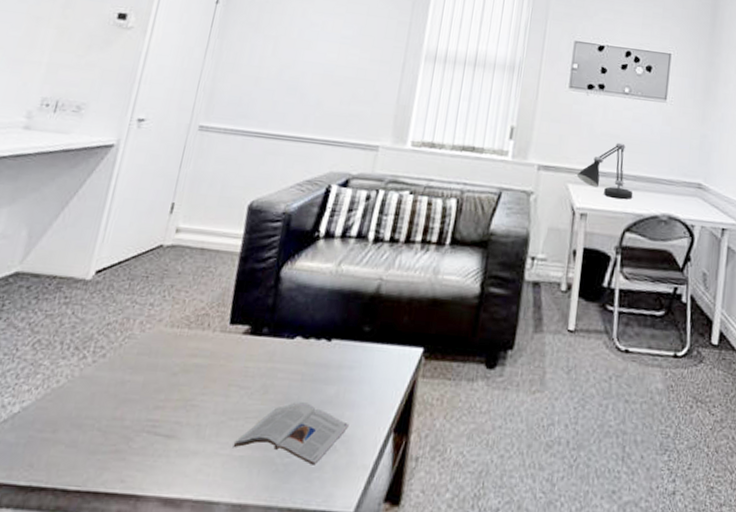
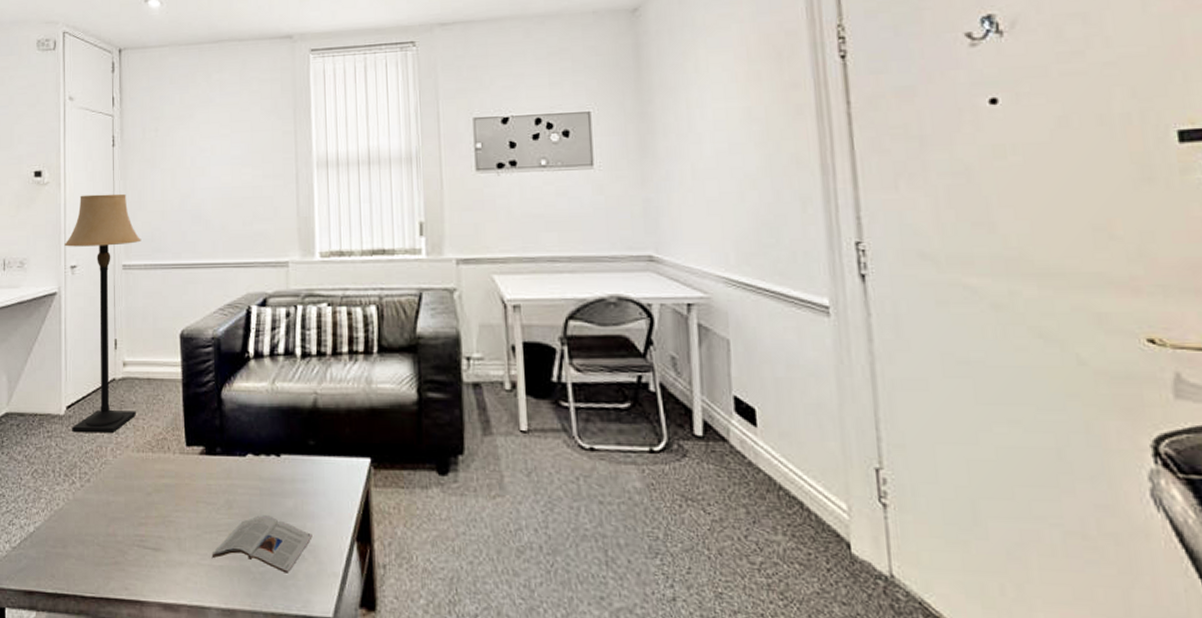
lamp: none [96,46,227,304] -> present [64,193,142,432]
desk lamp: present [576,142,633,199] -> none [501,222,571,284]

